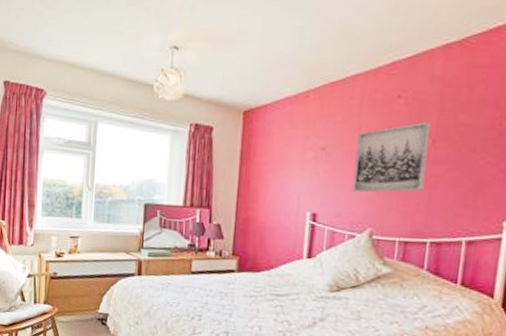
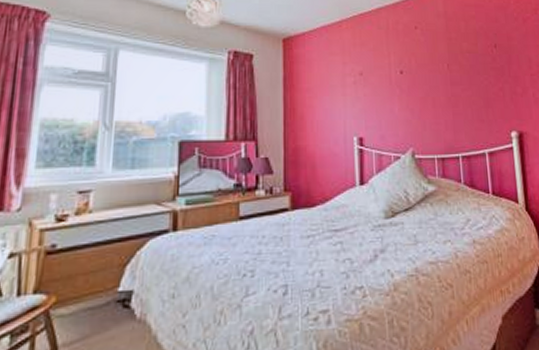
wall art: present [352,121,431,193] -> none [388,49,448,114]

